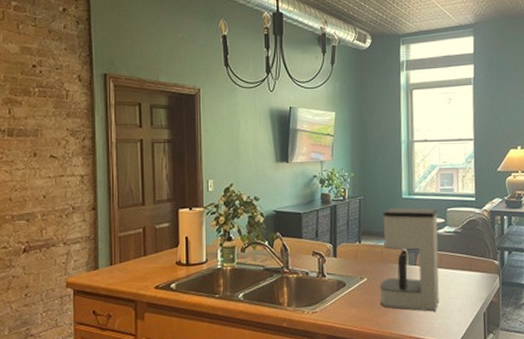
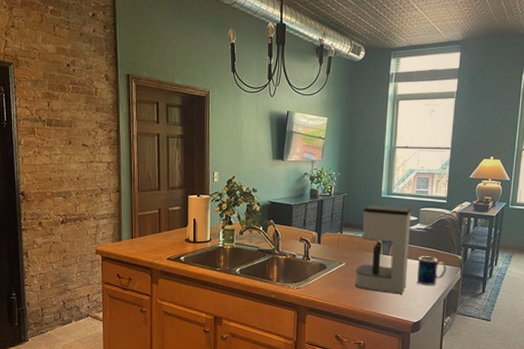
mug: none [450,263,483,299] -> present [416,256,447,286]

